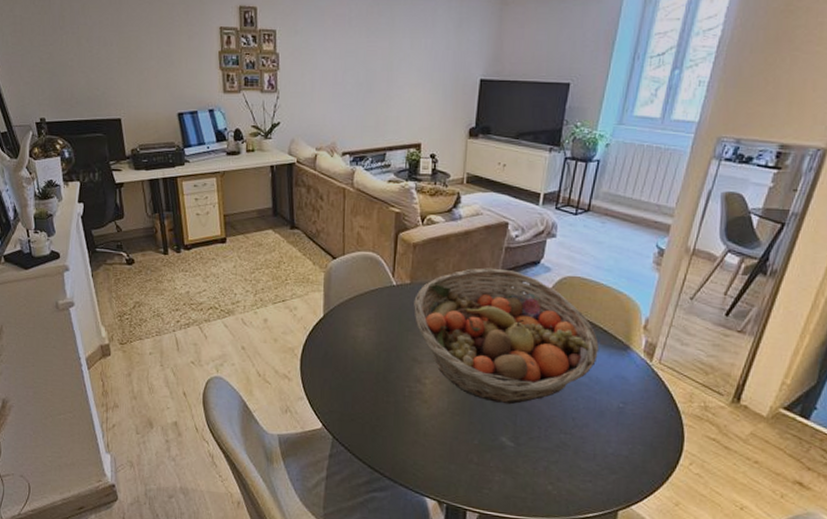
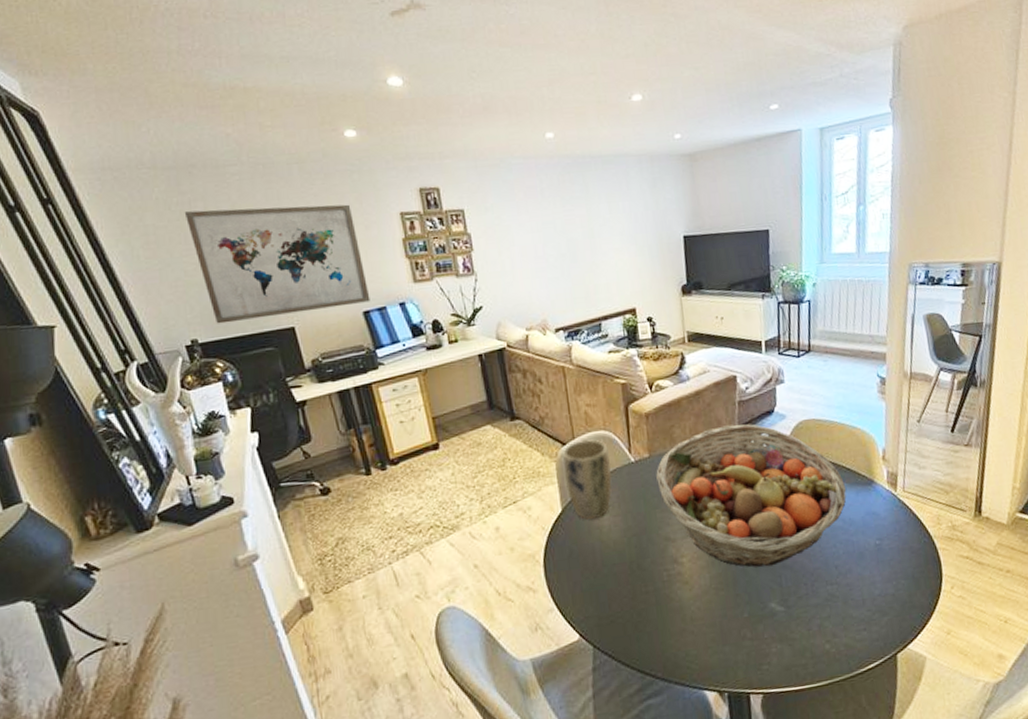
wall art: none [44,7,185,108] -> present [184,204,371,324]
plant pot: none [330,258,375,329] -> present [562,439,612,519]

